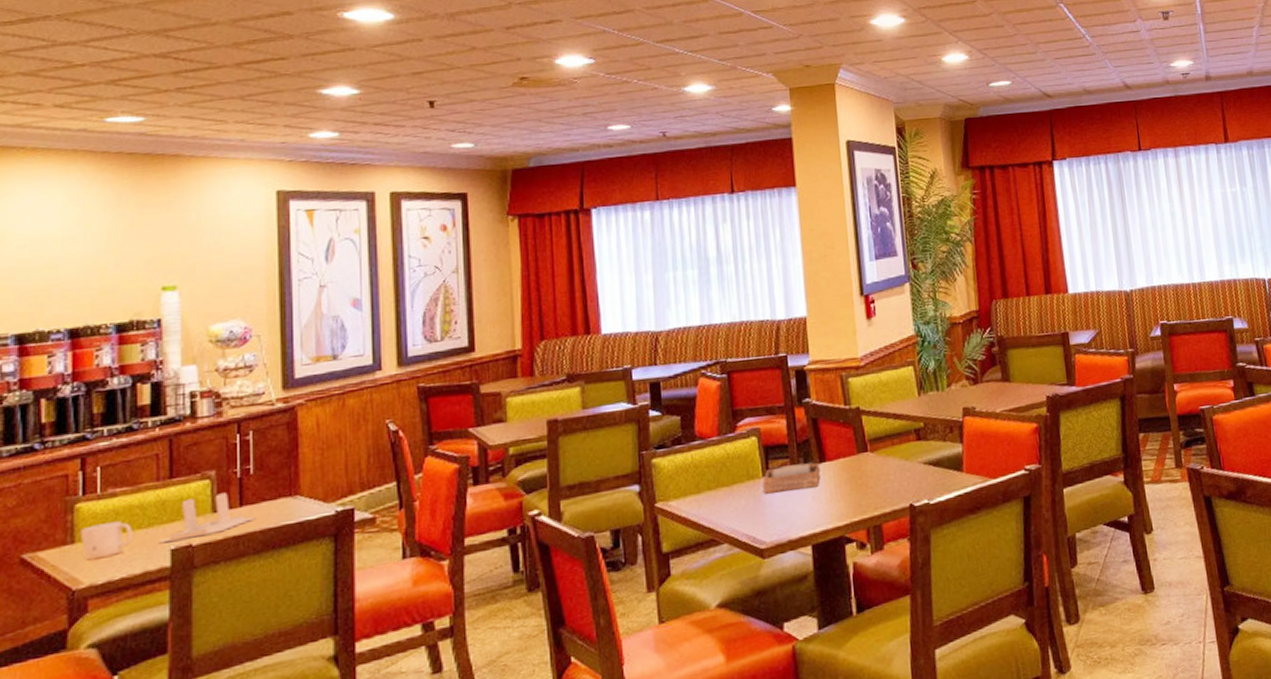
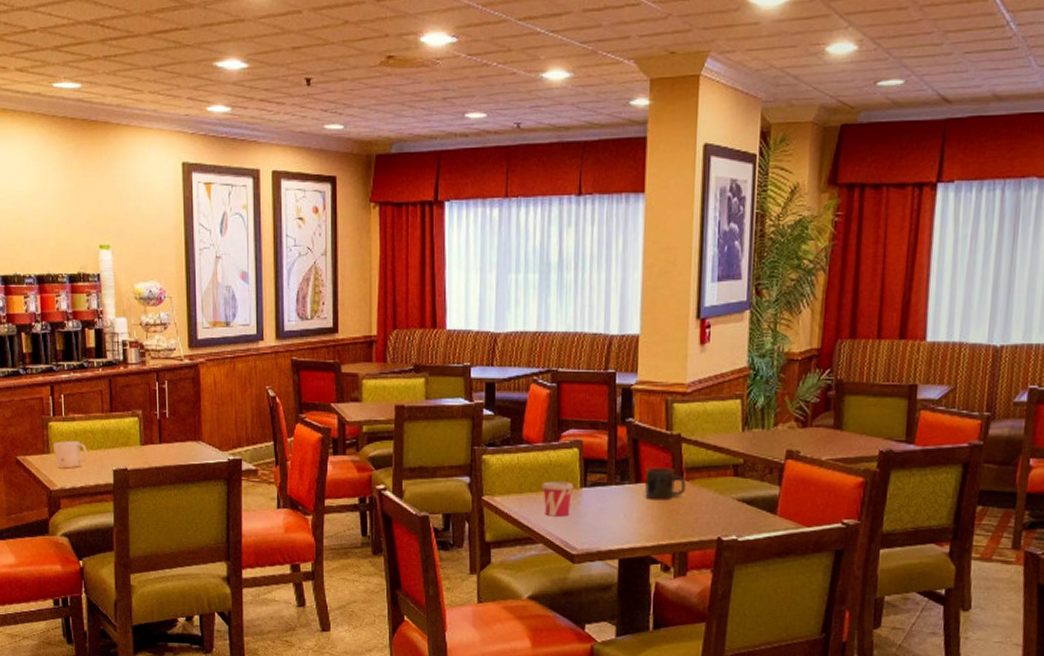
napkin holder: present [159,493,256,544] -> none [105,430,171,464]
cup: none [720,472,756,513] -> present [541,481,574,517]
napkin holder: present [762,463,821,495] -> none [579,481,635,507]
mug: none [828,441,872,478] -> present [644,467,687,502]

